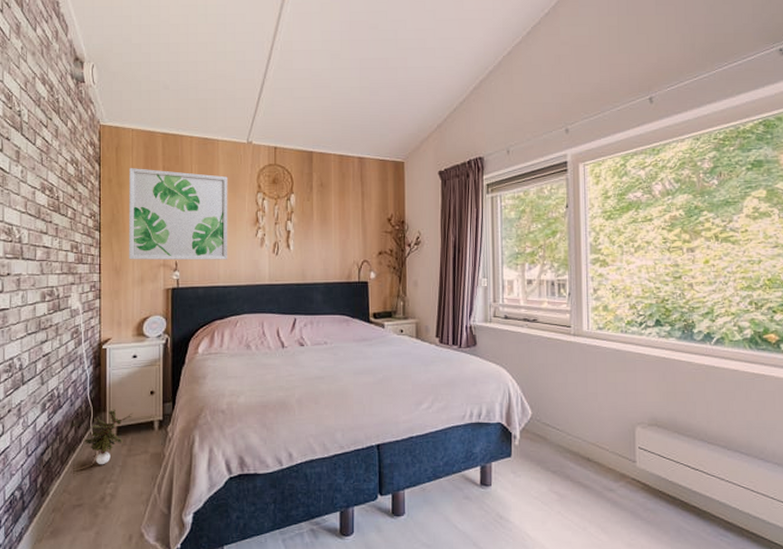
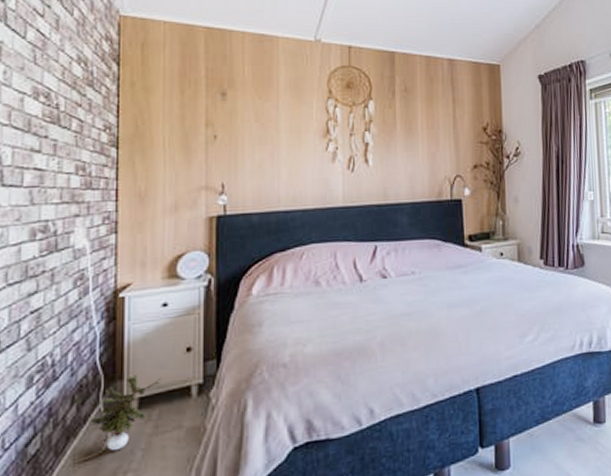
wall art: present [129,167,228,261] -> none [158,68,291,183]

